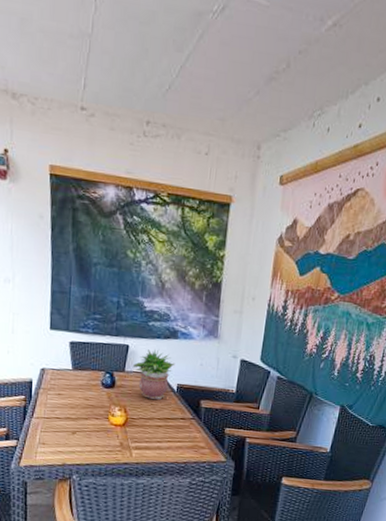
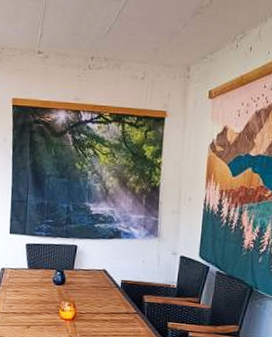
potted plant: present [132,349,176,400] -> none [80,248,119,296]

